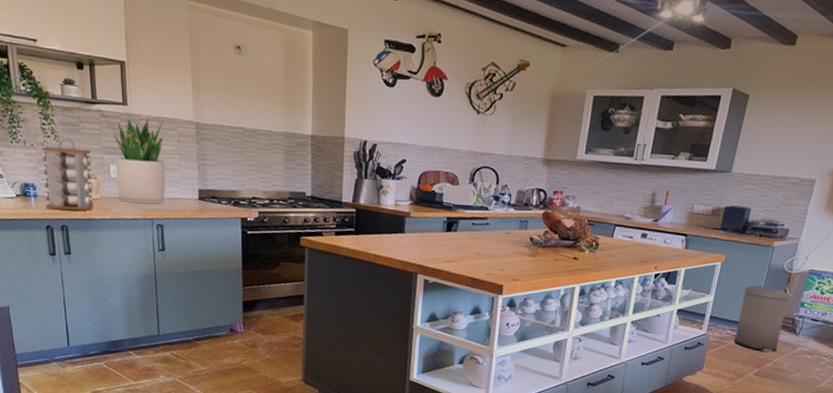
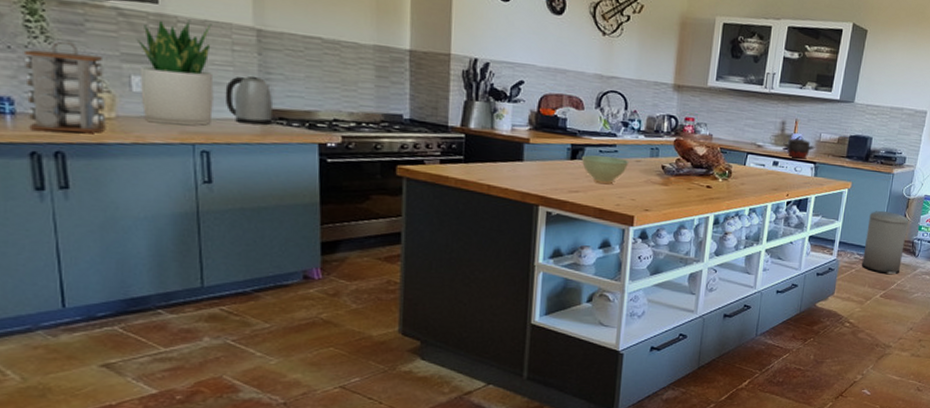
kettle: none [173,162,208,203] -> present [225,76,273,125]
bowl: none [455,227,500,255] -> present [581,155,630,185]
cooking pot: none [652,208,687,231] -> present [783,136,815,159]

